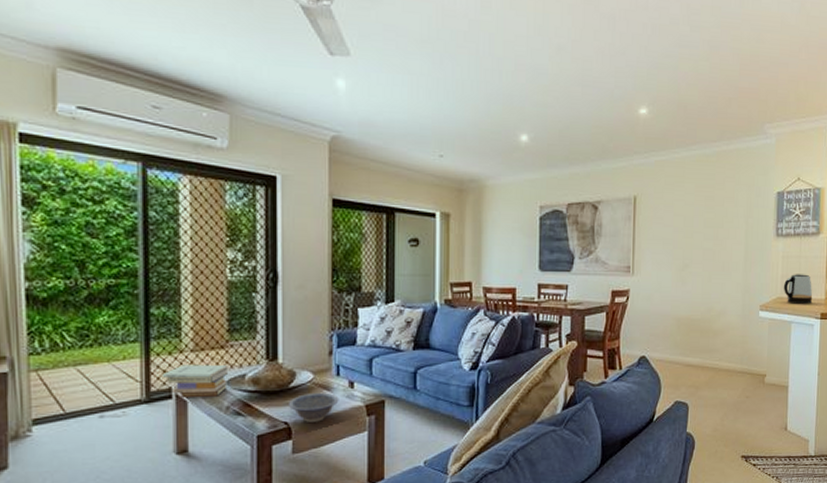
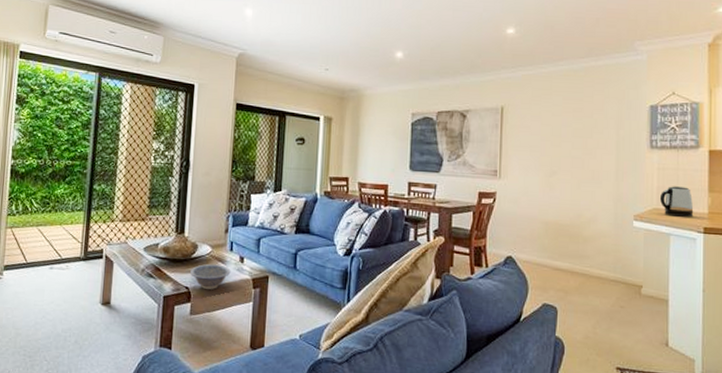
books: present [162,364,229,397] -> none [97,231,147,260]

